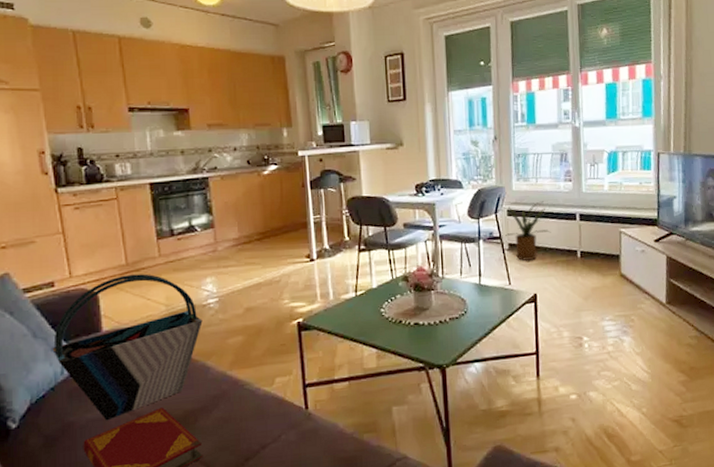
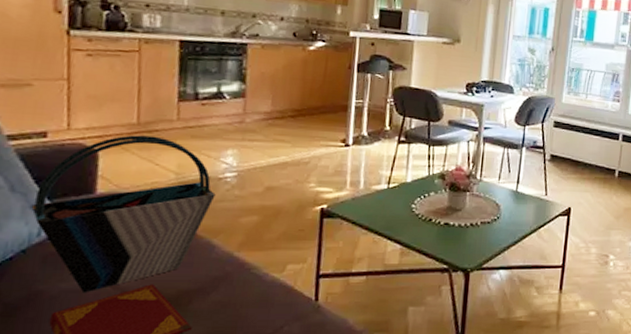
house plant: present [498,201,551,261] -> none [545,117,593,174]

